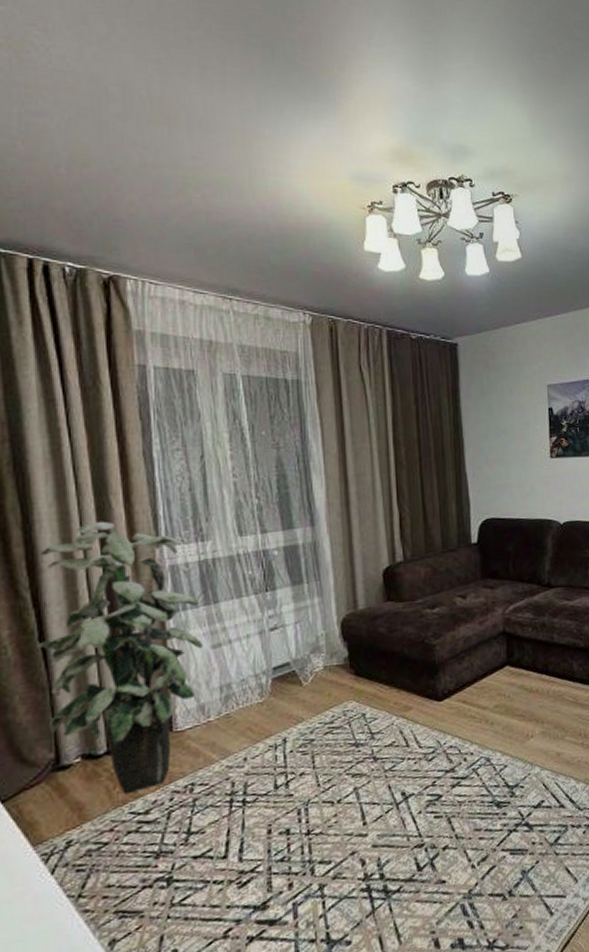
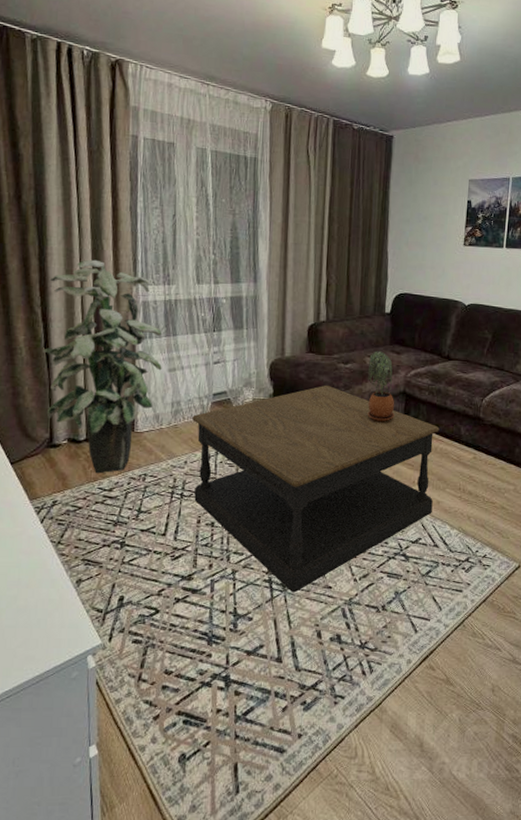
coffee table: none [249,637,553,897] -> present [192,386,440,592]
potted plant: none [459,588,496,671] -> present [367,351,395,422]

